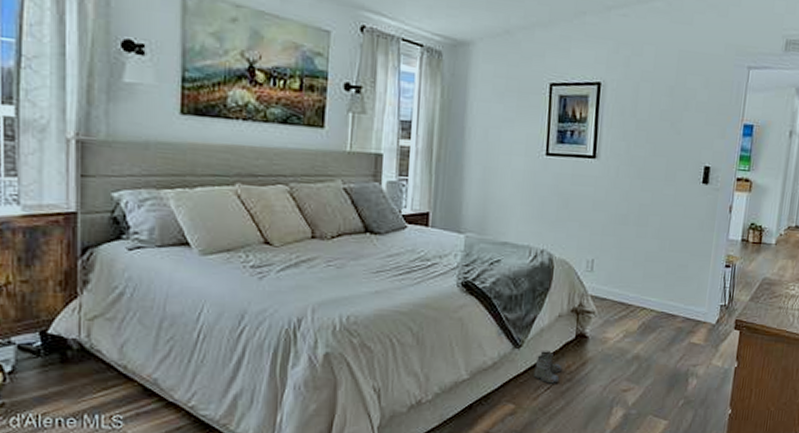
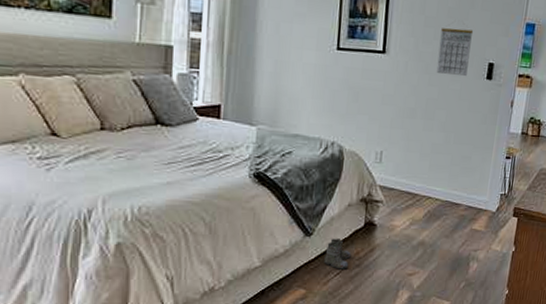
calendar: none [649,131,688,182] -> present [436,28,474,77]

